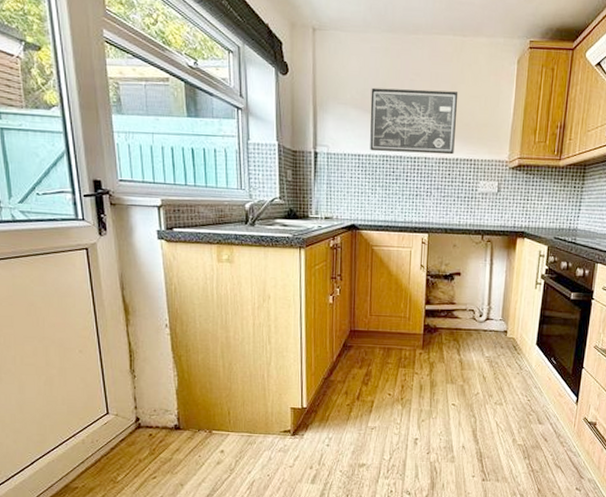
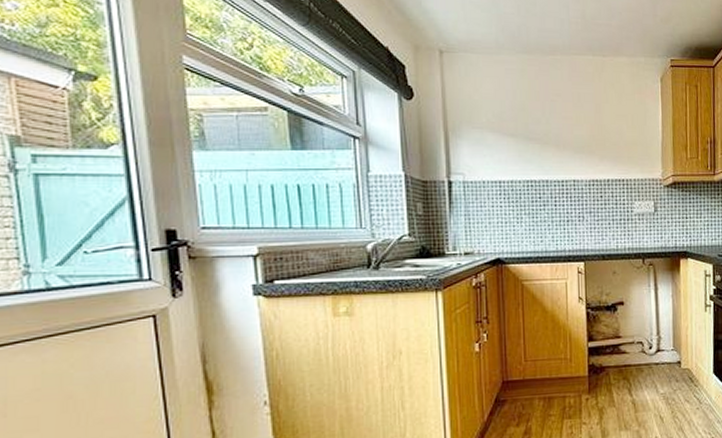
wall art: present [370,87,459,155] -> none [509,110,604,177]

